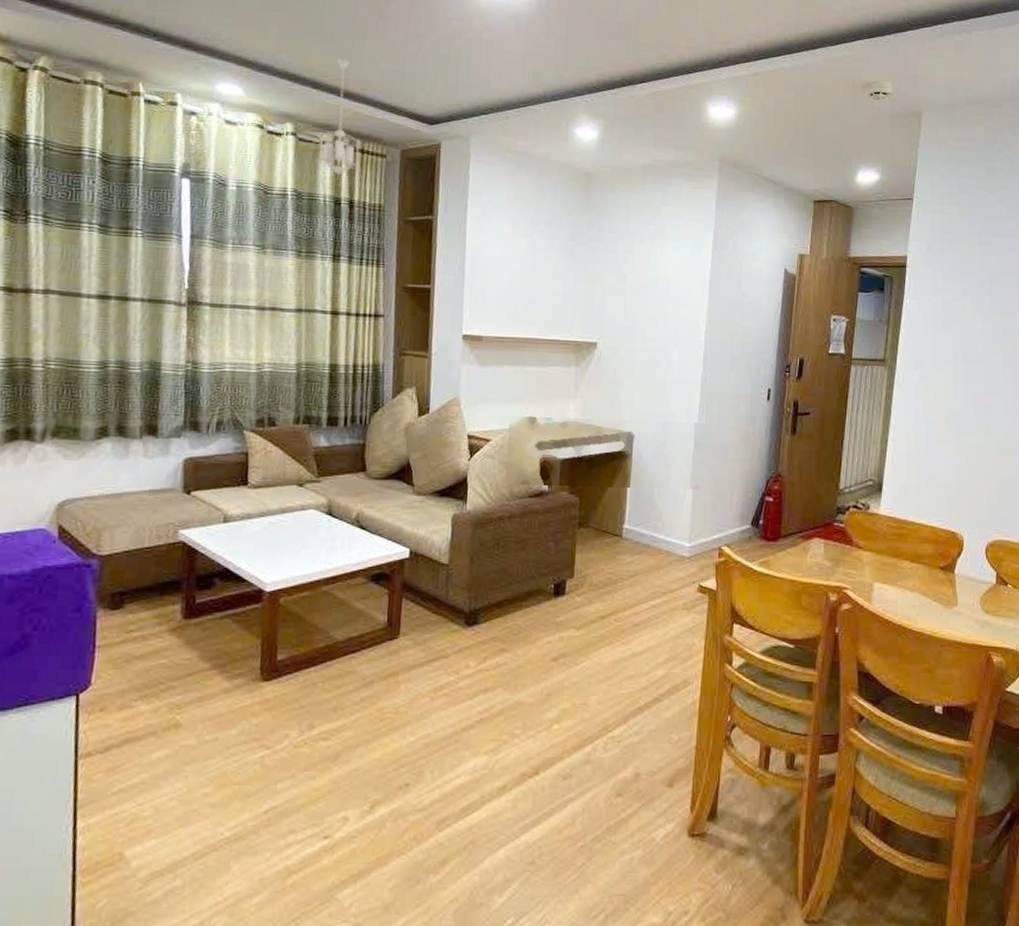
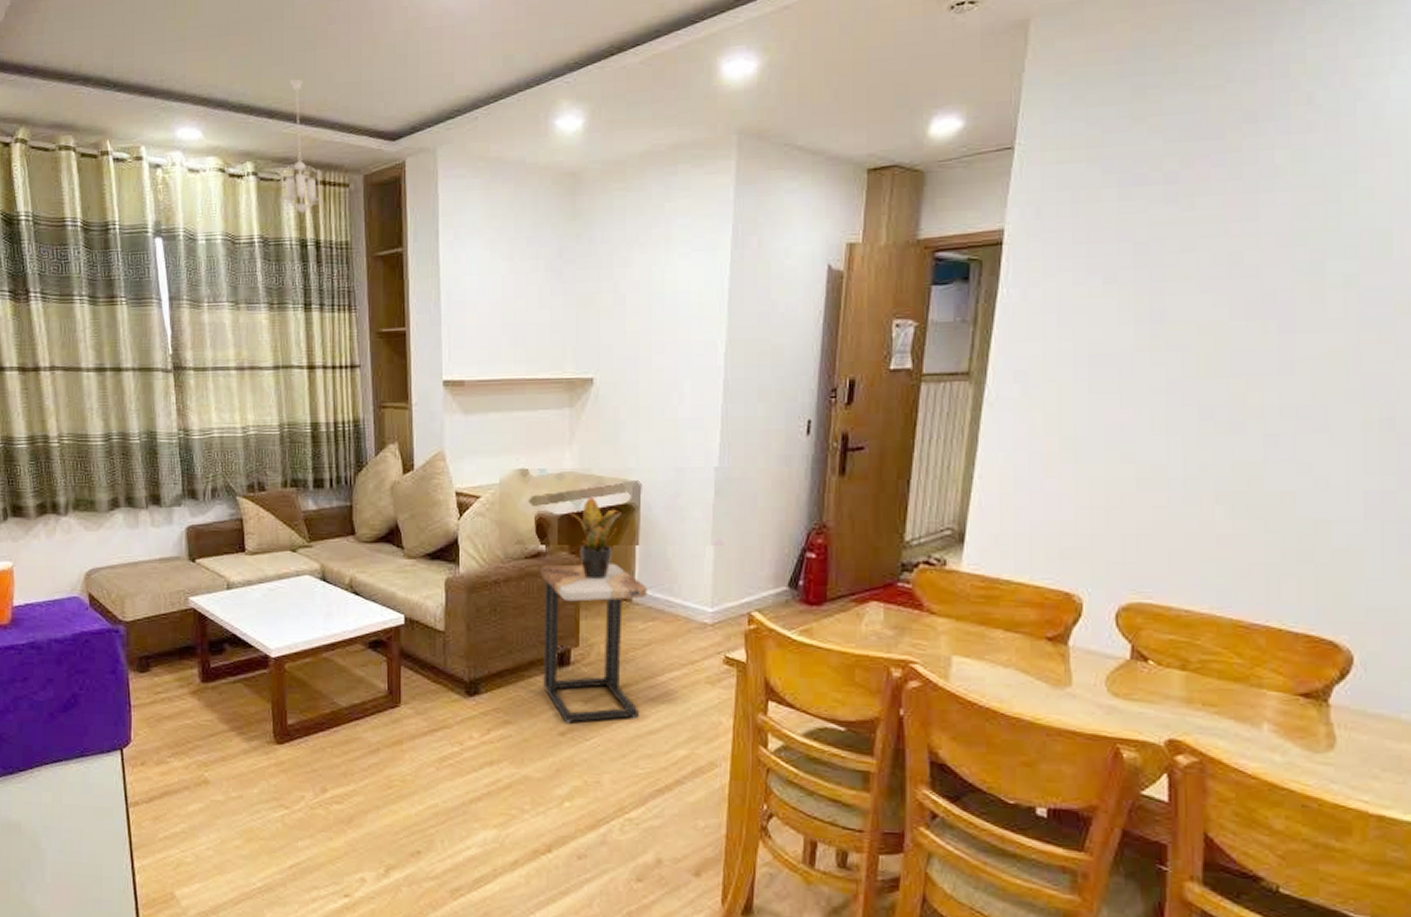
side table: none [539,502,636,649] -> present [540,563,647,723]
potted plant: none [570,444,616,518] -> present [569,496,621,580]

